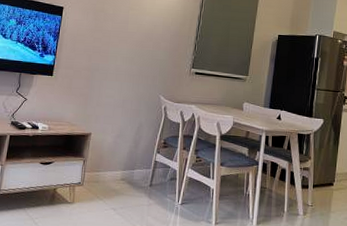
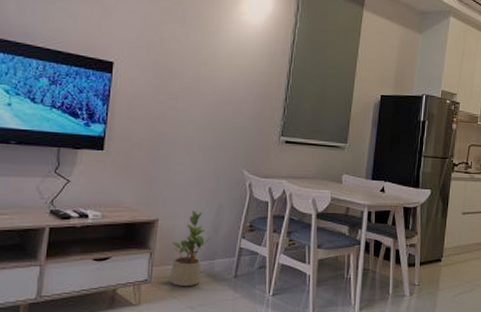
potted plant: none [97,127,131,191] -> present [169,211,210,286]

